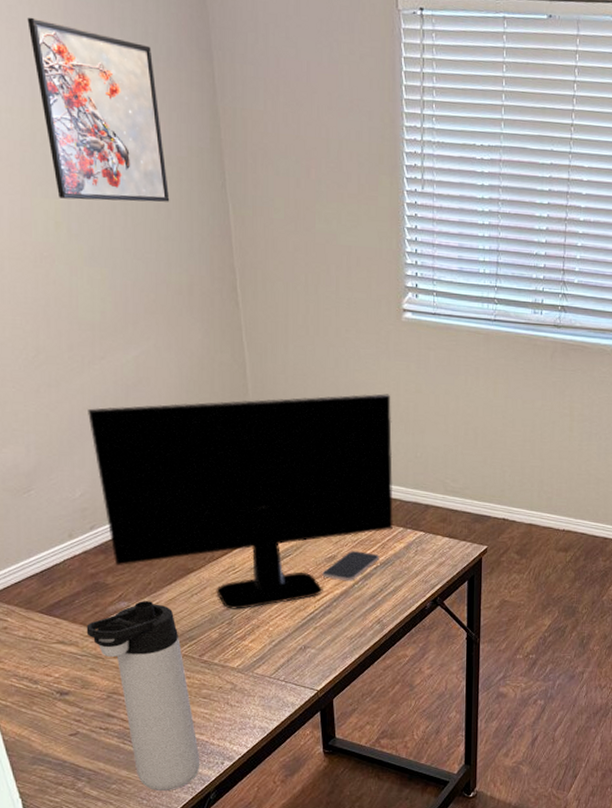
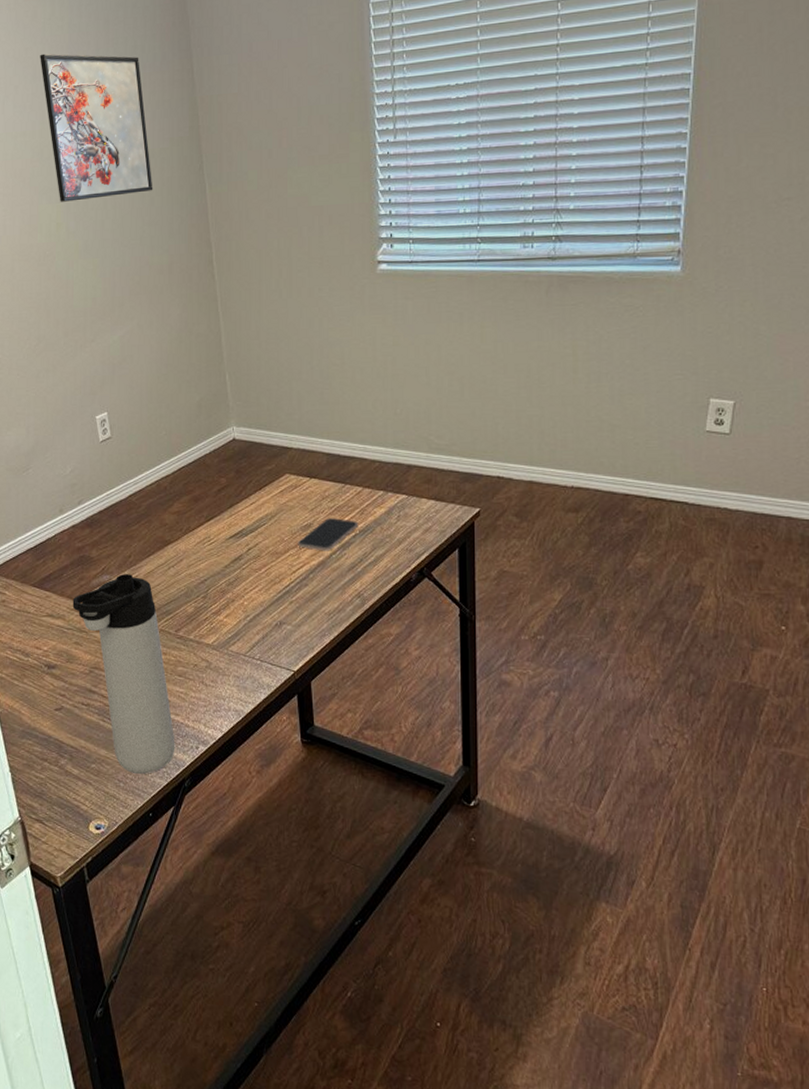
monitor: present [88,394,393,609] -> none [79,350,372,582]

